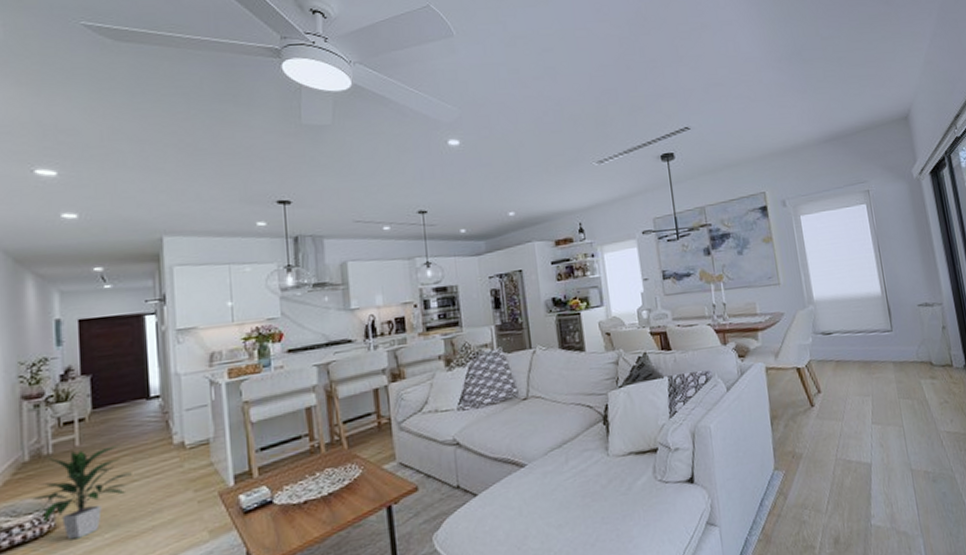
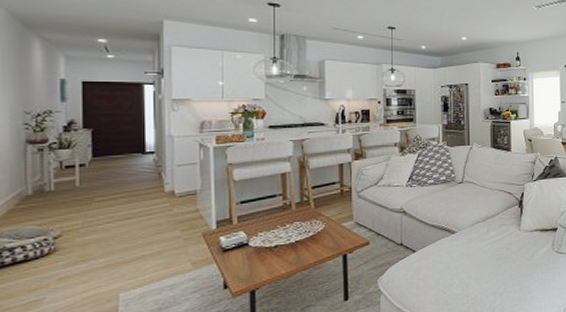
indoor plant: present [31,445,132,540] -> none [33,189,126,262]

